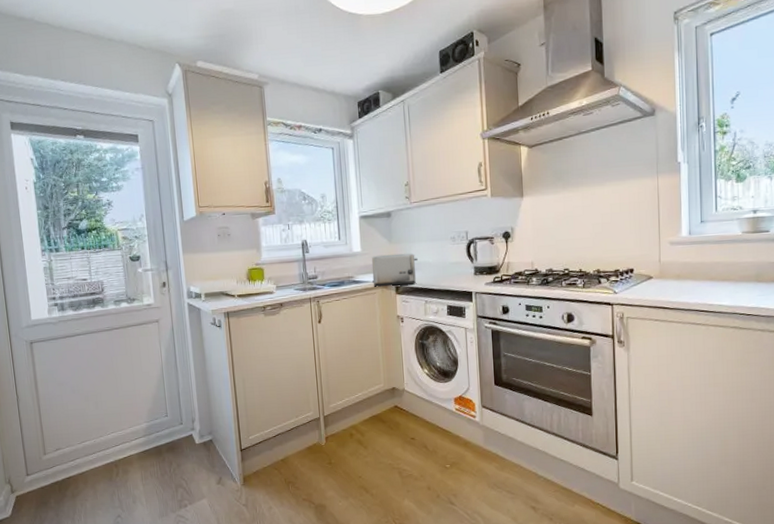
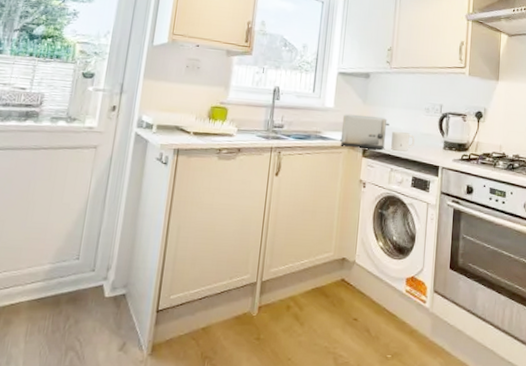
mug: none [420,264,445,284] -> present [391,132,415,152]

